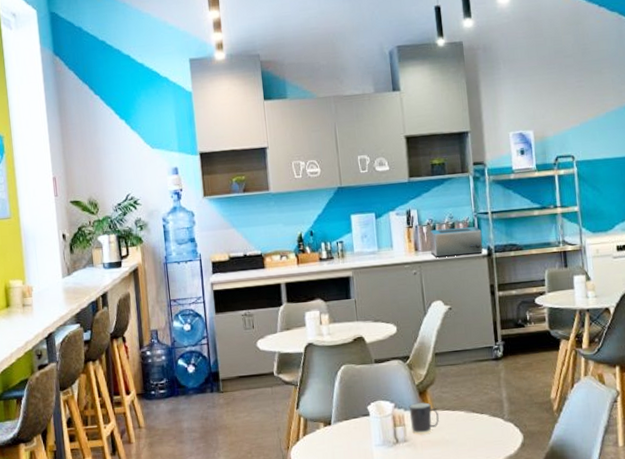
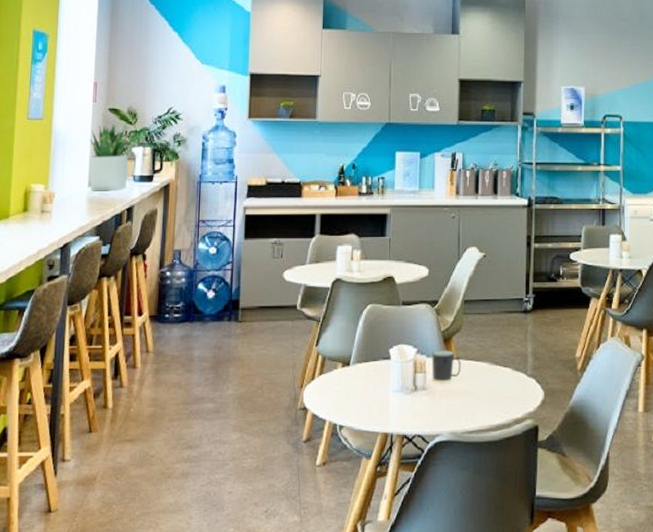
planter: none [57,213,98,282] -> present [89,121,128,191]
toaster: present [429,227,483,258] -> none [472,175,524,204]

